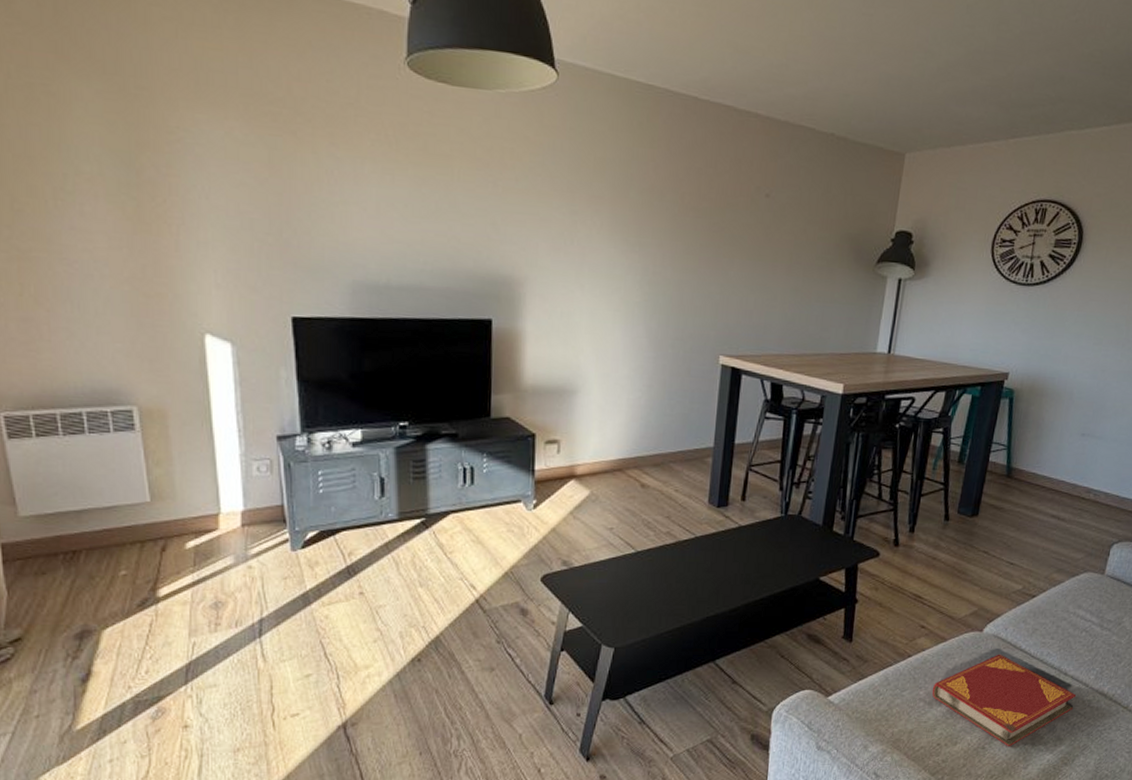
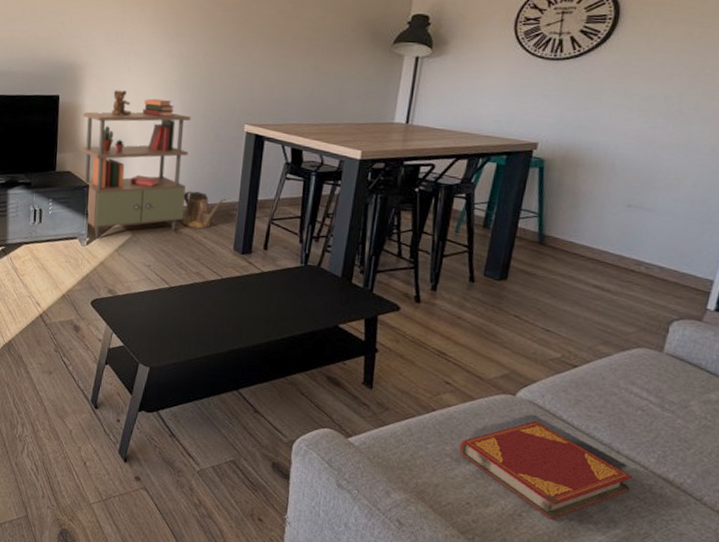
shelving unit: none [521,313,658,500] -> present [81,90,191,238]
watering can: none [650,436,700,481] -> present [182,191,226,229]

